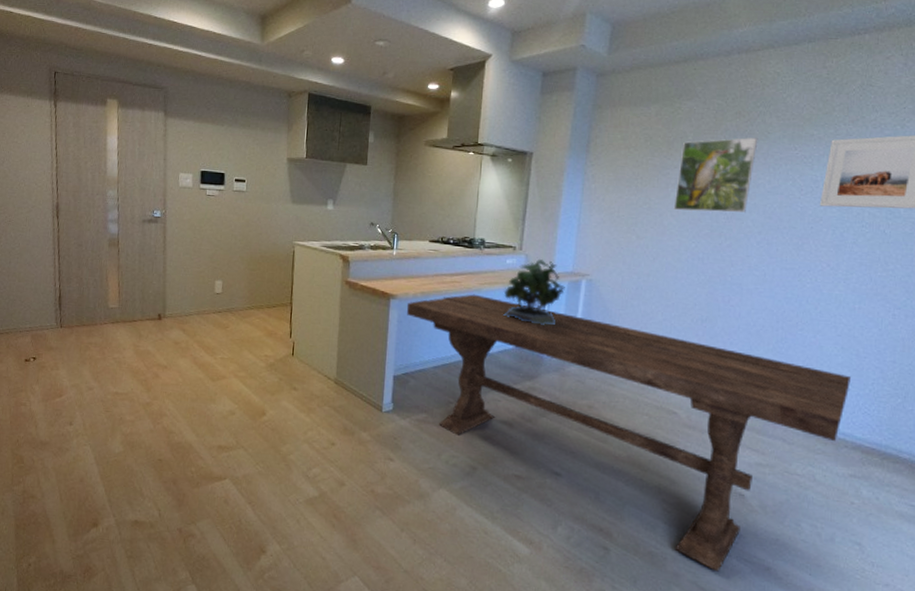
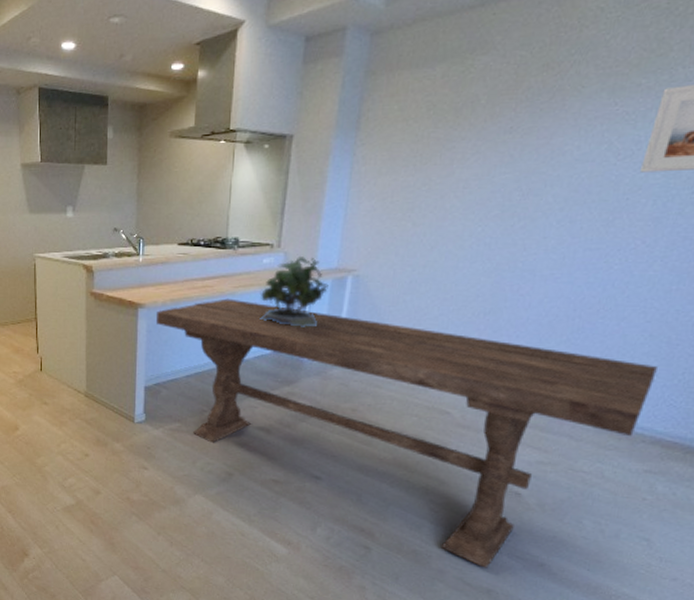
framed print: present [673,137,758,213] -> none [458,93,569,190]

